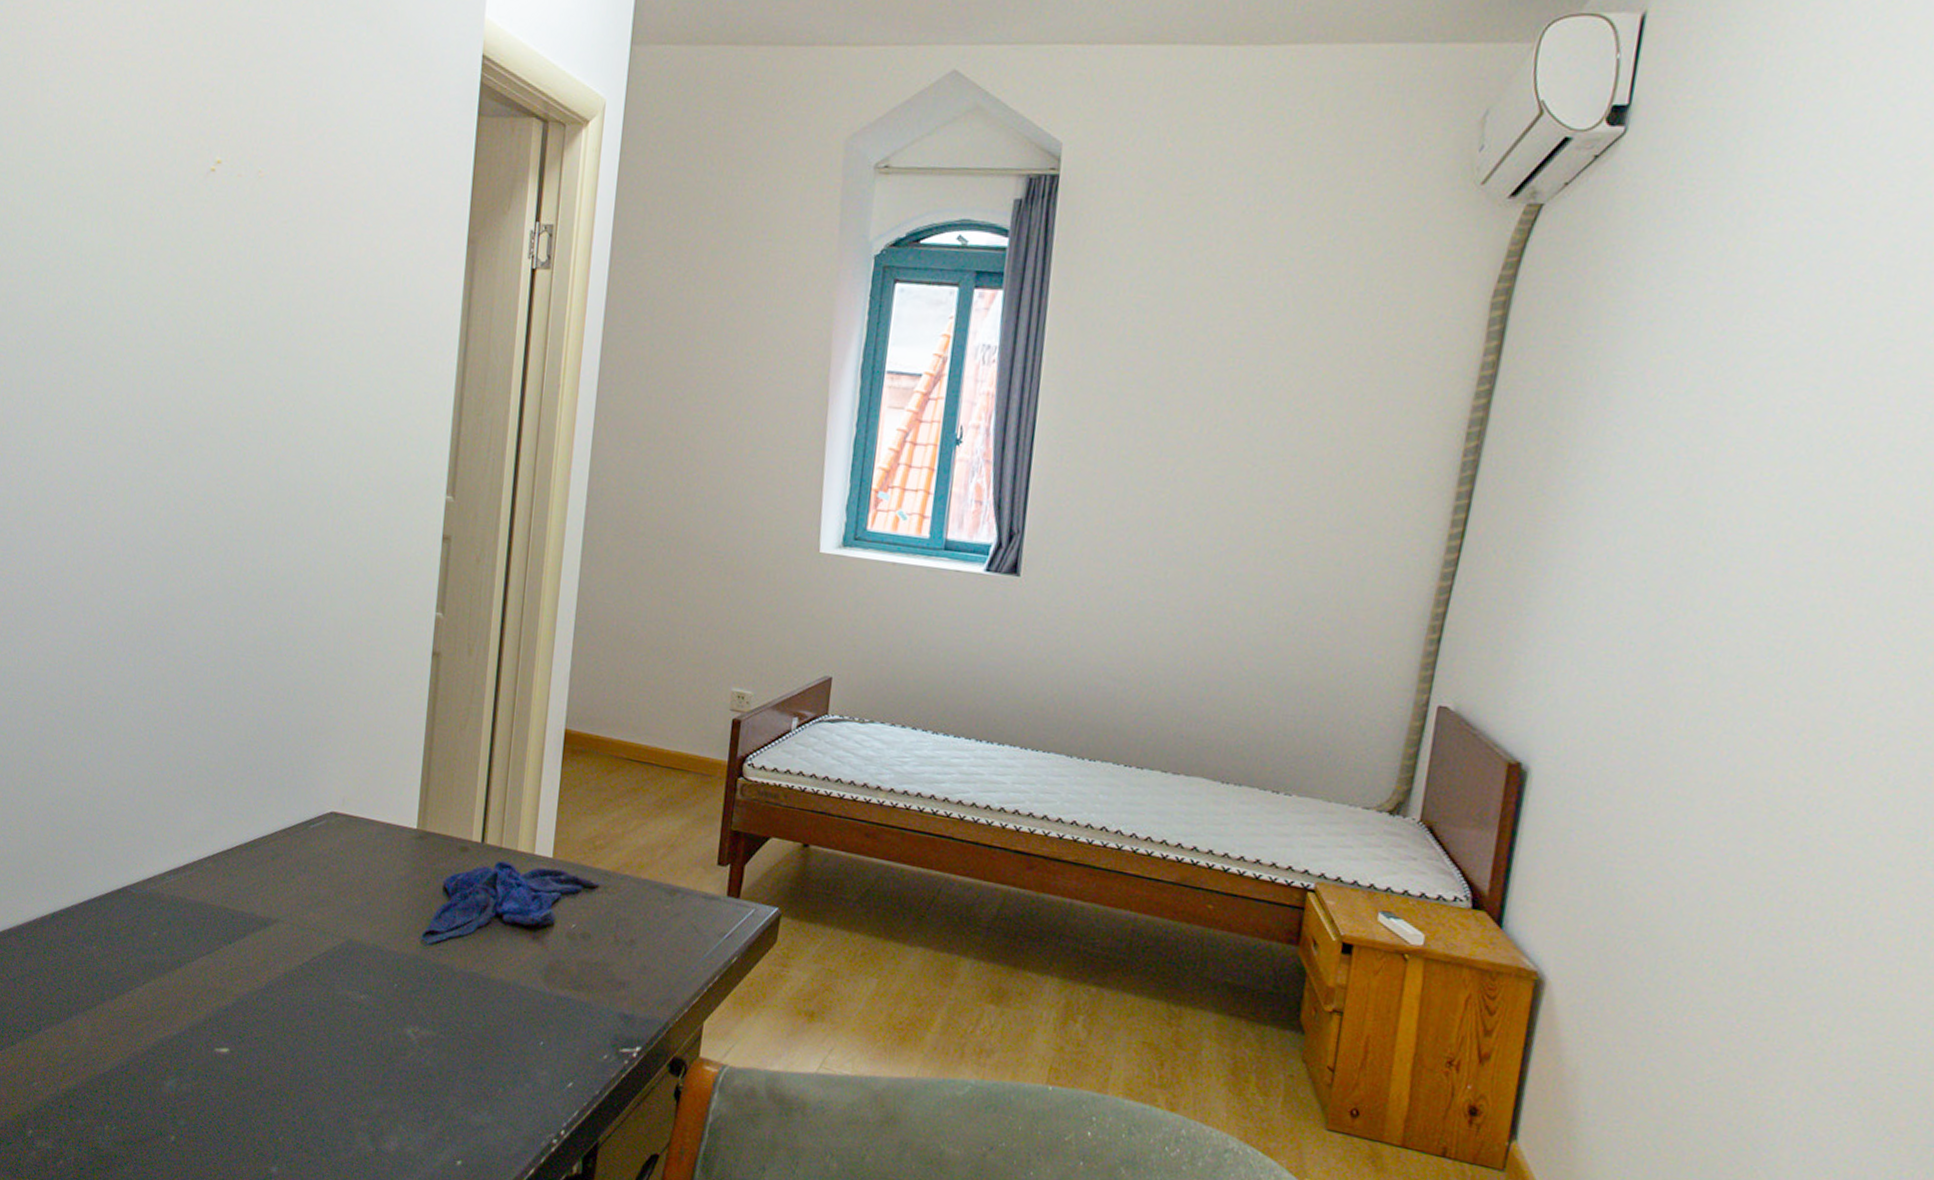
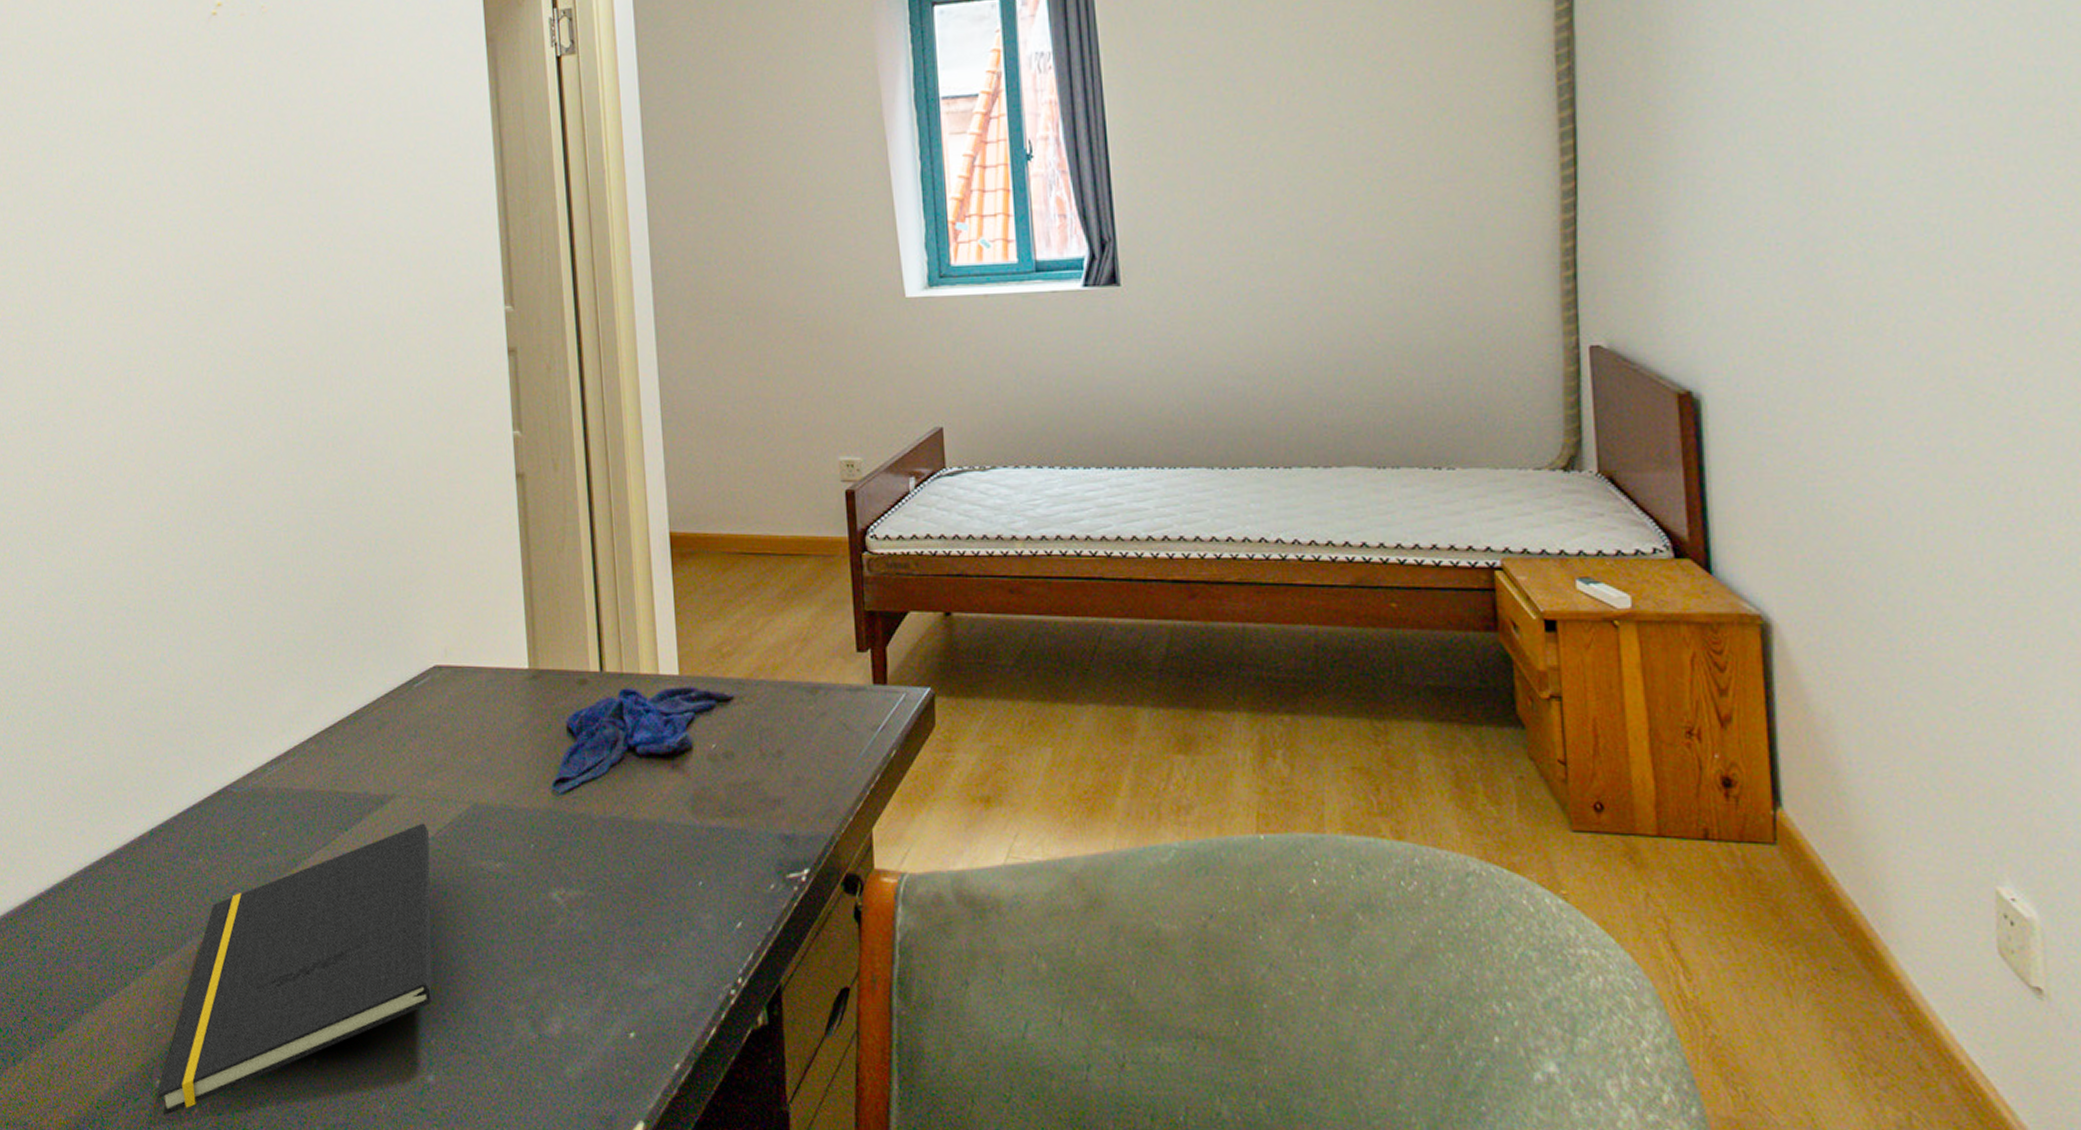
notepad: none [28,948,305,1162] -> present [157,823,432,1115]

